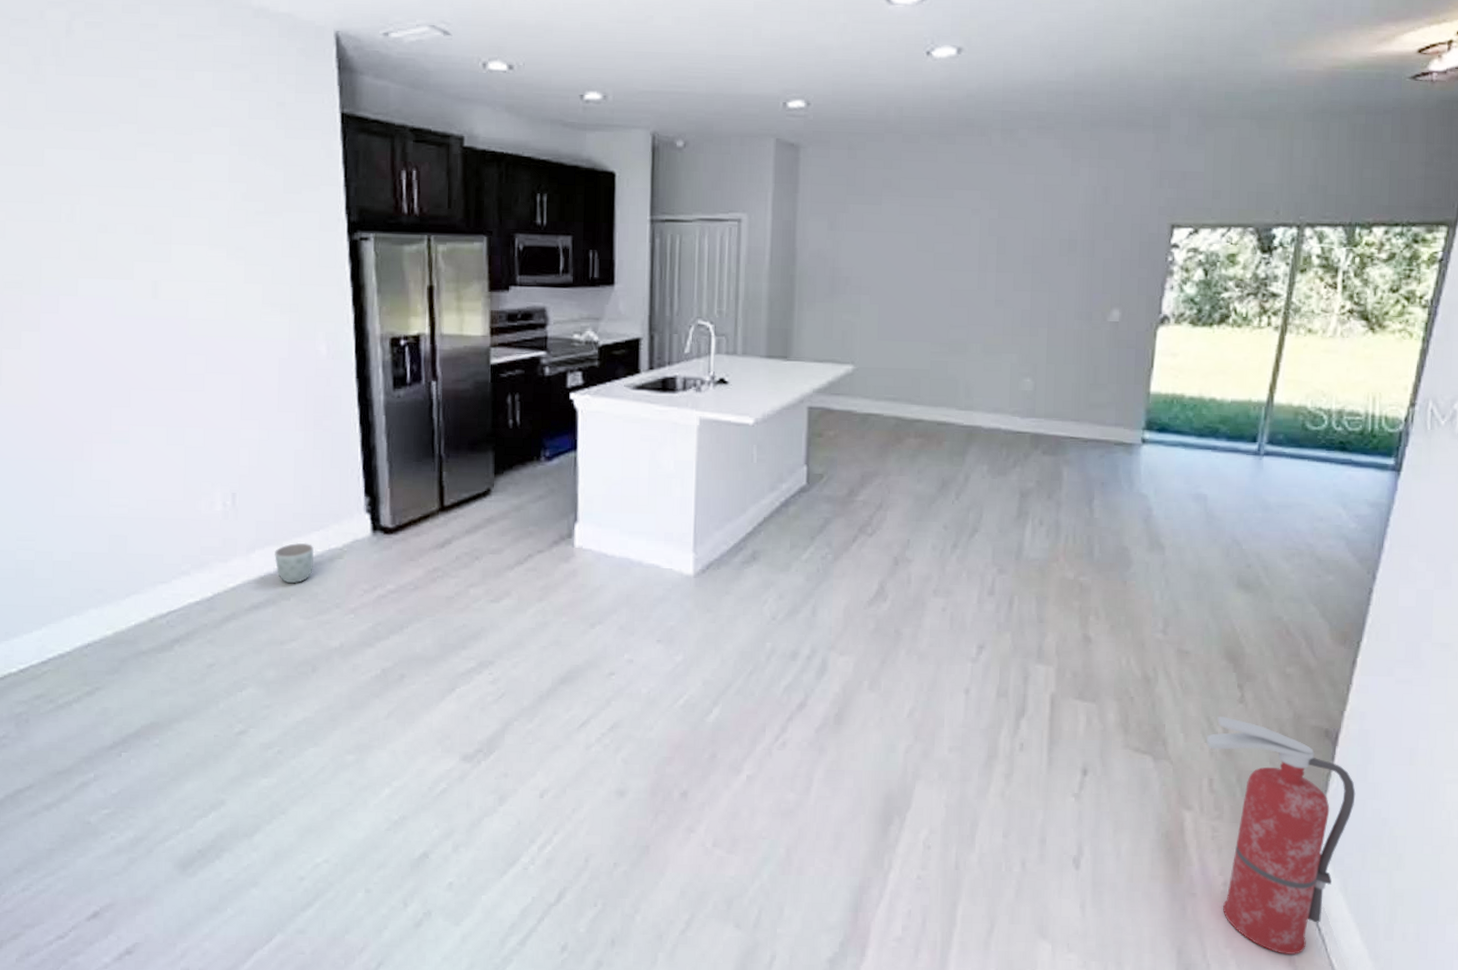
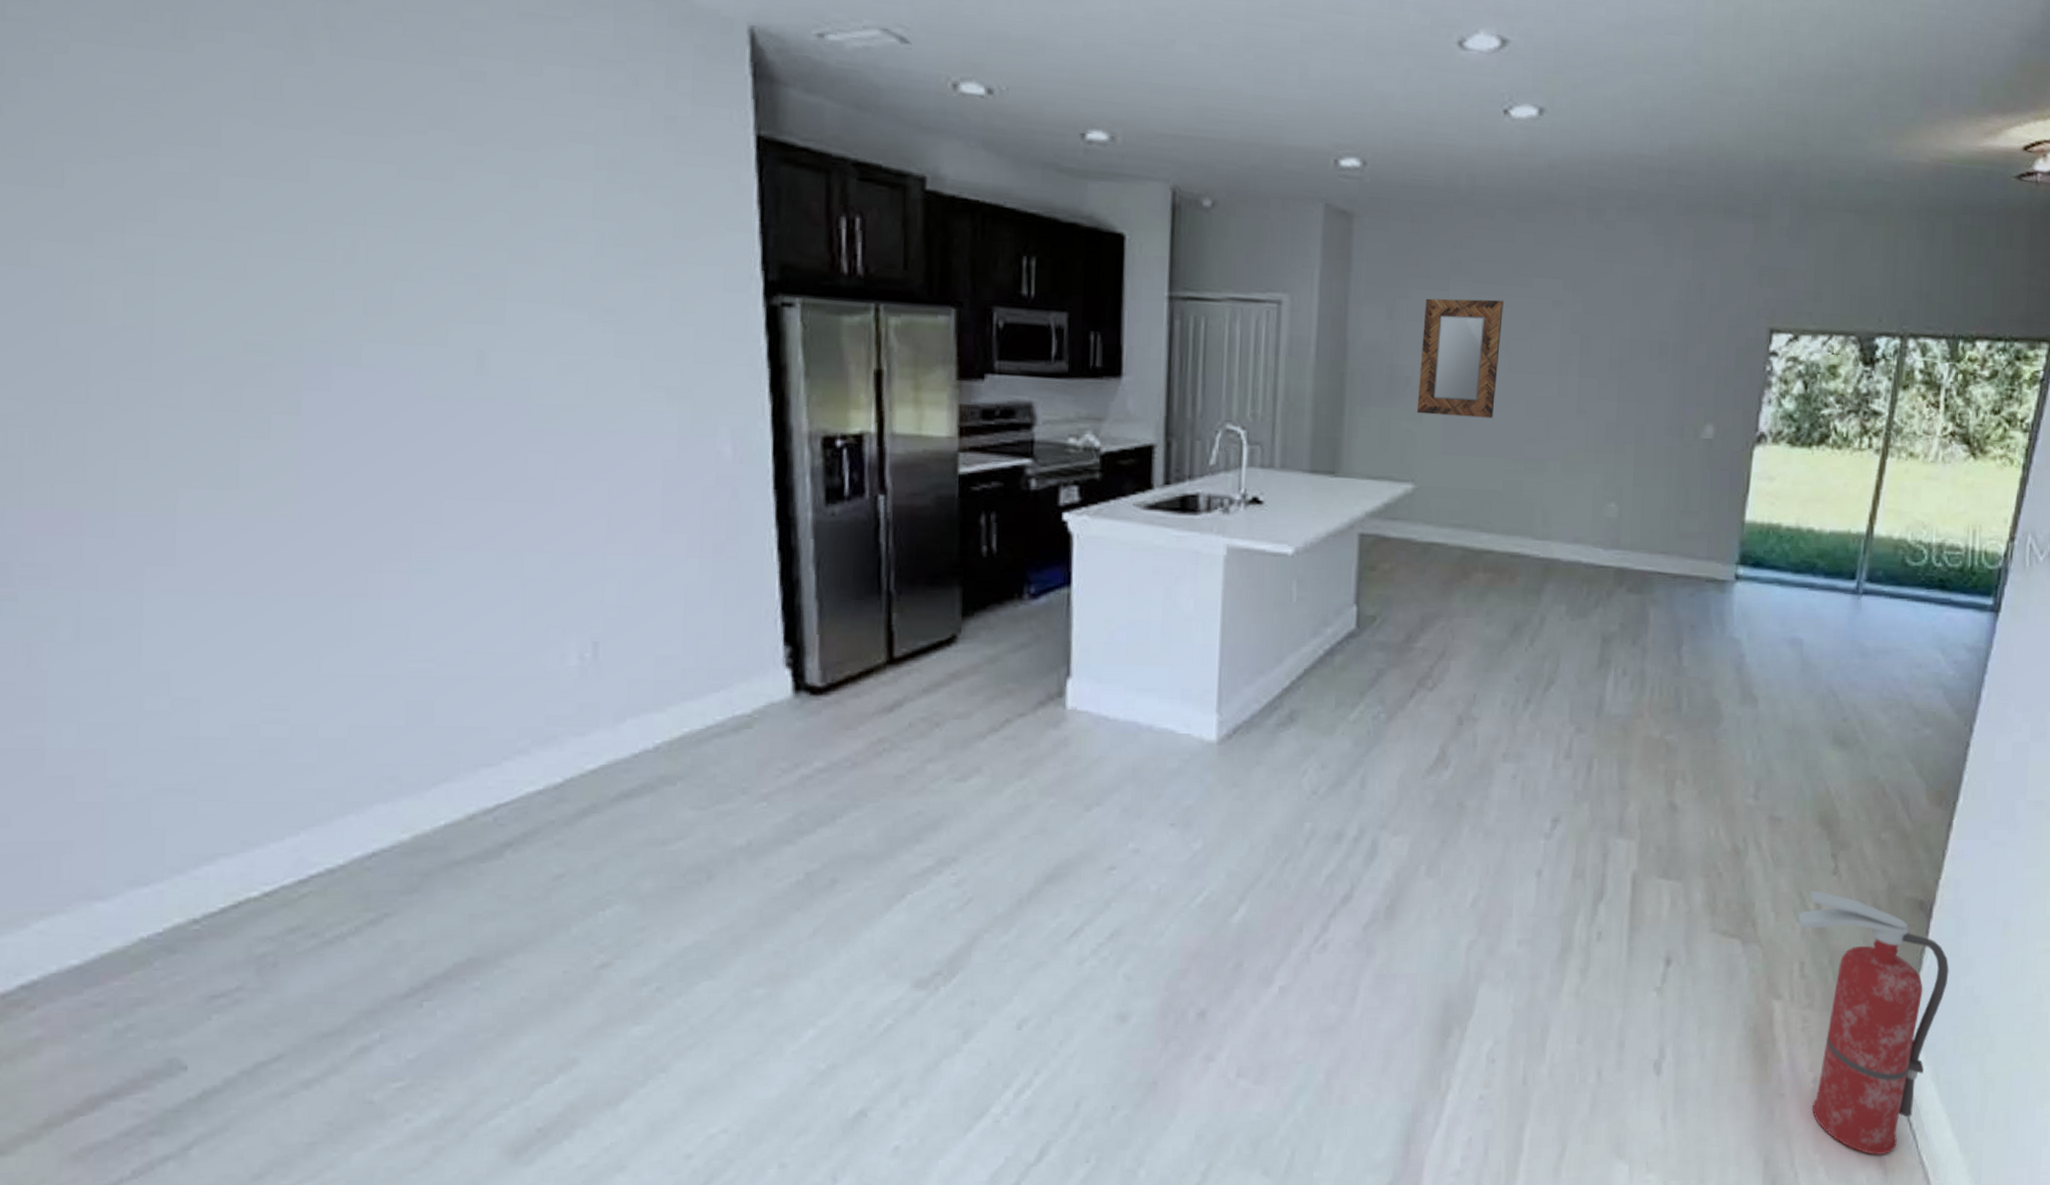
planter: present [274,542,315,584] -> none [654,707,712,763]
home mirror: none [855,210,929,309] -> present [1416,298,1504,418]

